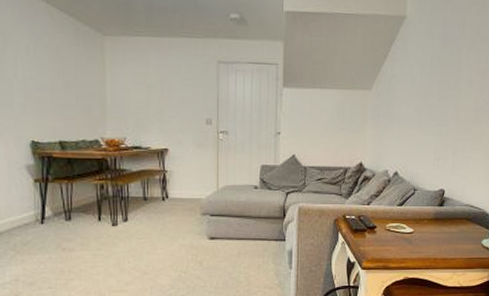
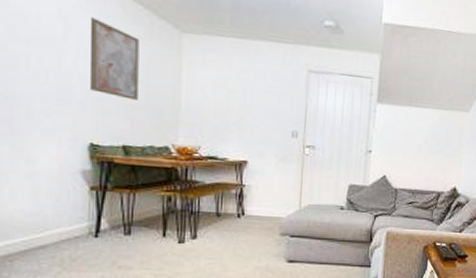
wall art: none [24,28,69,100] -> present [89,17,139,100]

